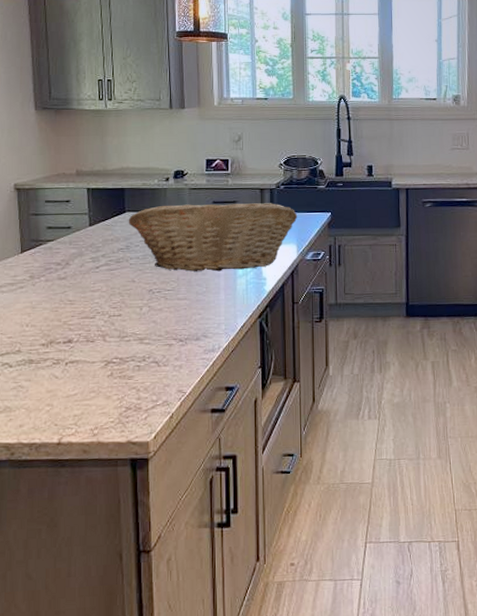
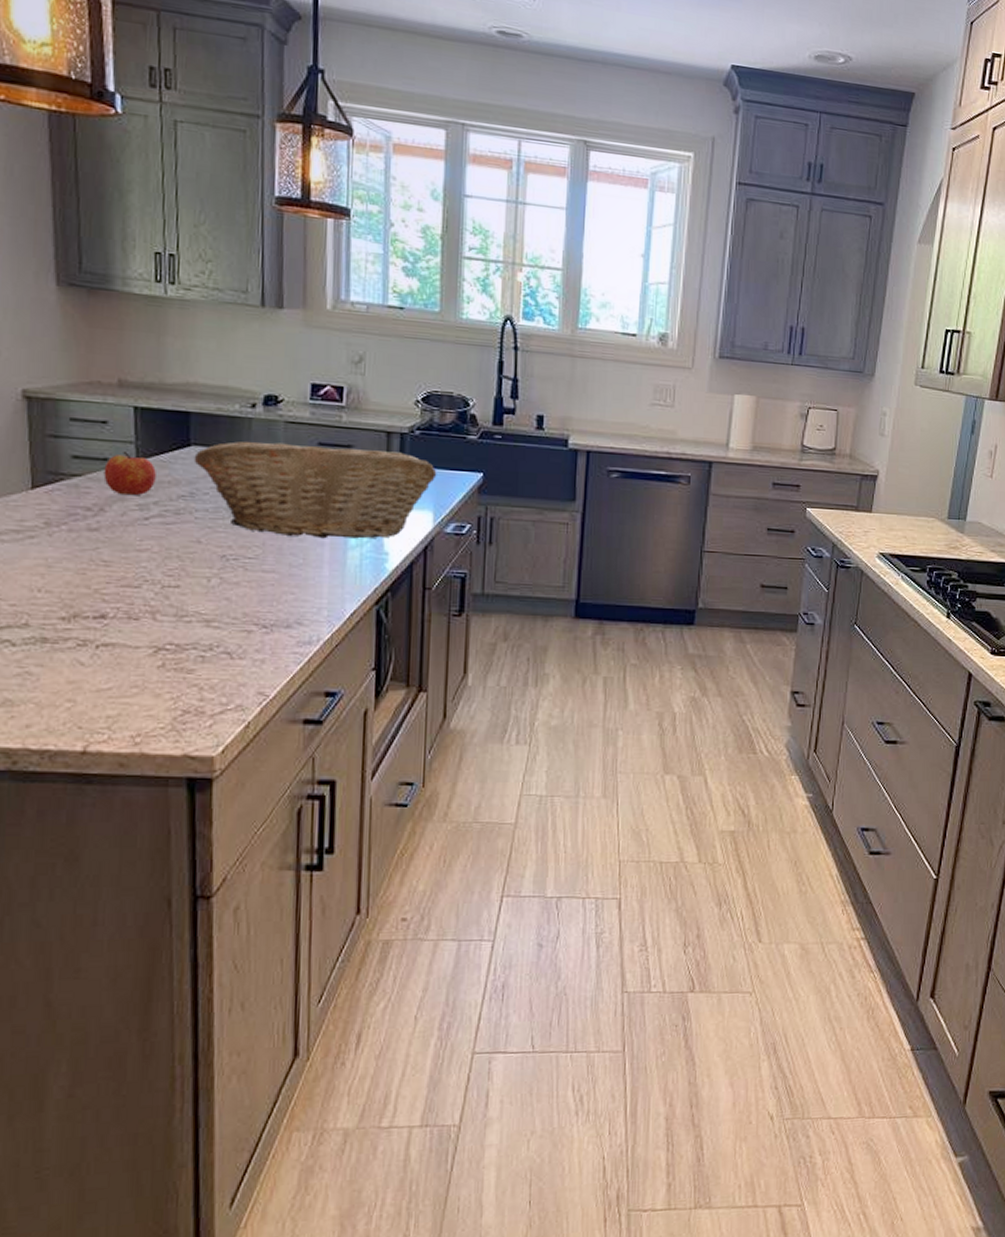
apple: none [68,221,103,252] -> present [103,452,156,496]

